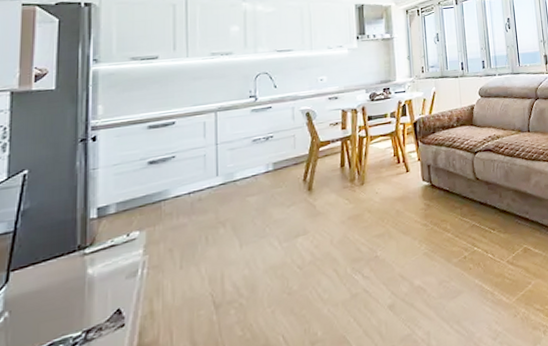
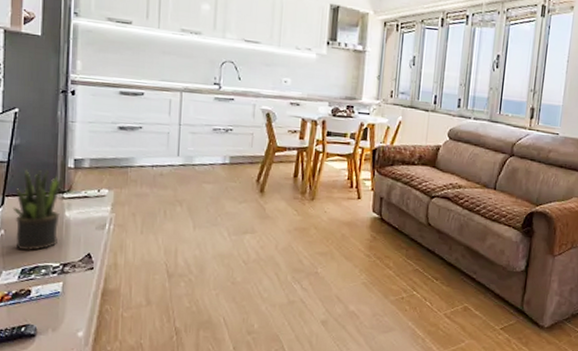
potted plant: none [20,228,83,330] -> present [12,170,63,251]

